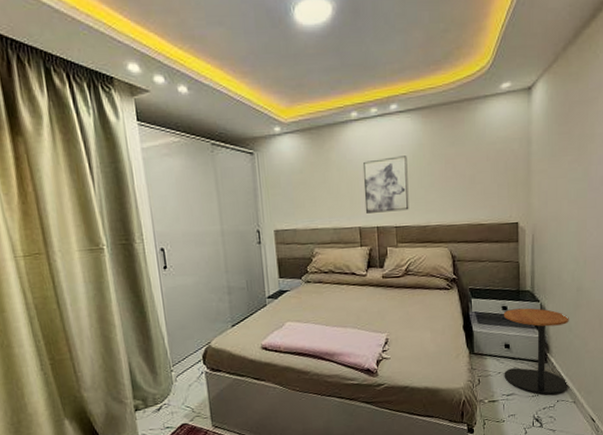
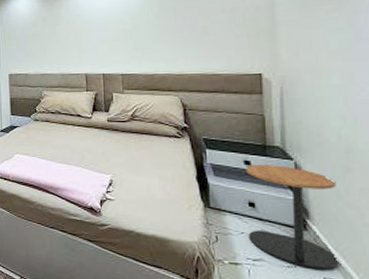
wall art: present [362,156,409,214] -> none [90,10,136,62]

